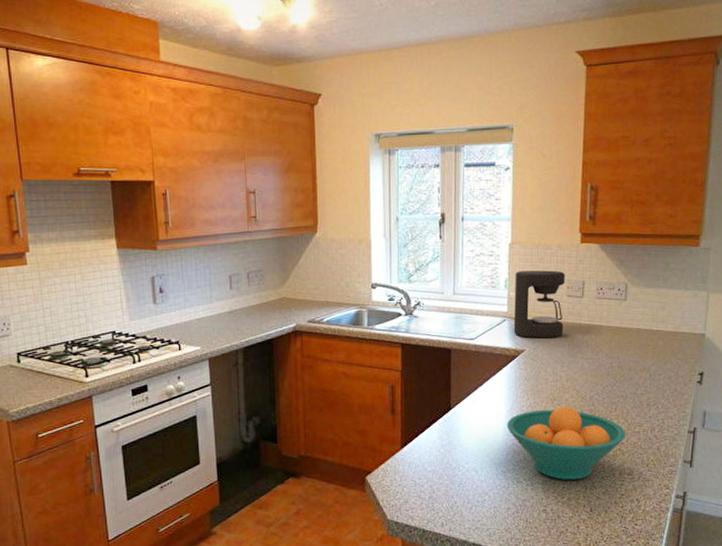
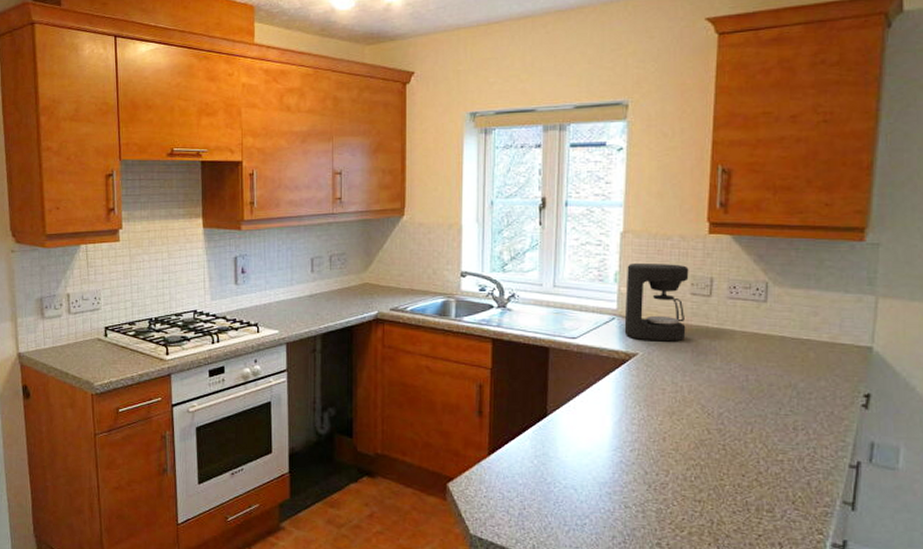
fruit bowl: present [507,406,626,481] -> none [614,422,766,512]

